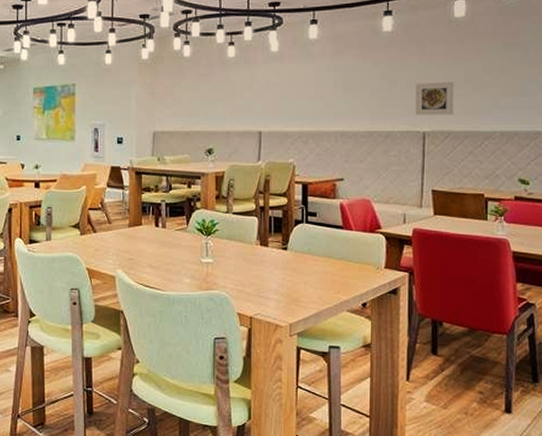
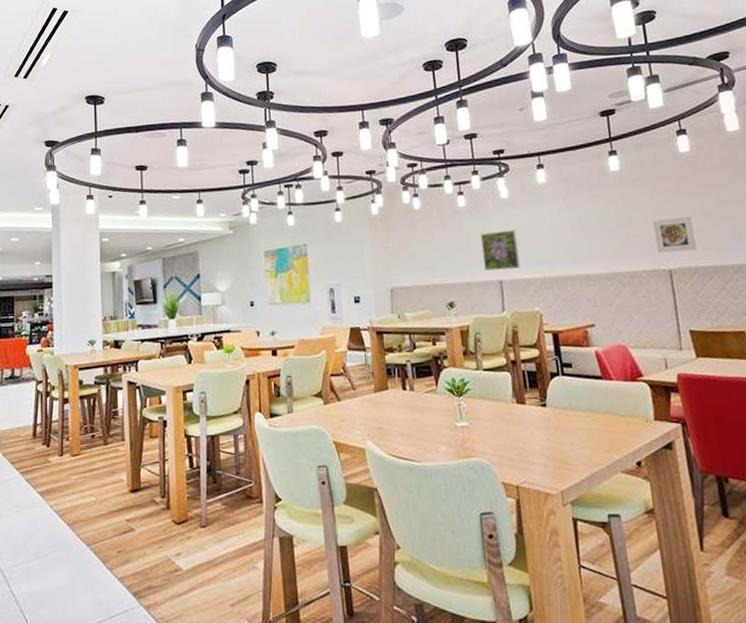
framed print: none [245,83,281,121] -> present [480,230,520,271]

